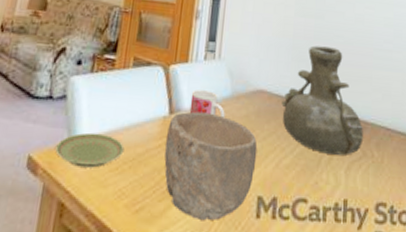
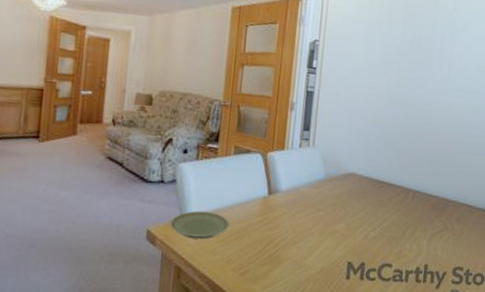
bowl: present [164,111,258,221] -> none [265,192,348,281]
mug: present [189,90,225,118] -> none [286,173,319,198]
vase: present [281,45,364,155] -> none [371,133,446,228]

